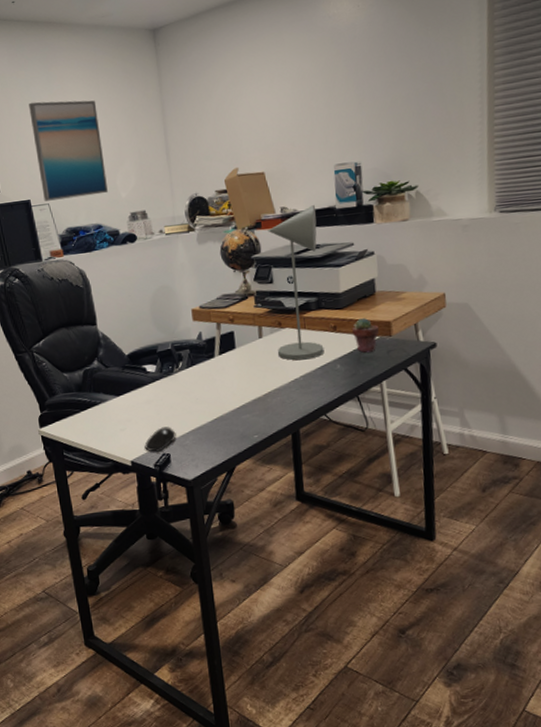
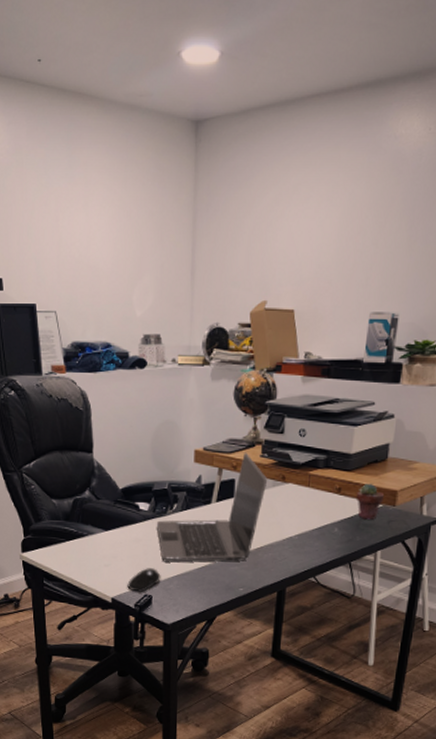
wall art: present [29,100,108,202] -> none [45,189,123,309]
laptop: none [165,305,265,420] -> present [156,452,268,563]
desk lamp: present [267,205,324,361] -> none [277,355,341,519]

